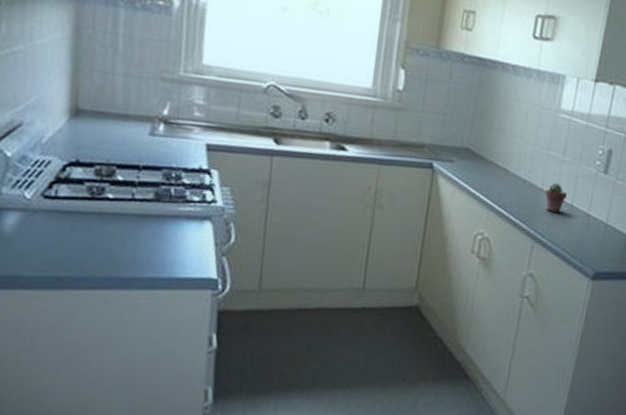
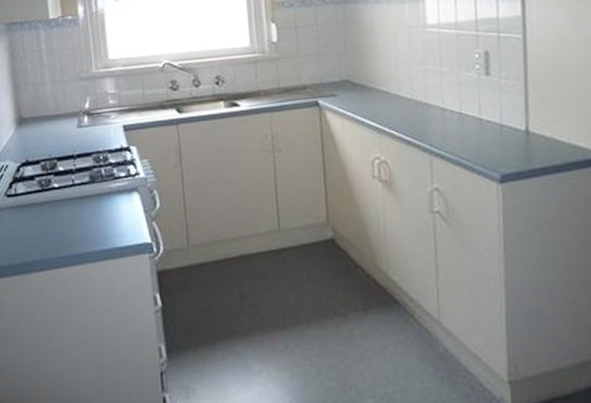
potted succulent: present [545,182,567,213] -> none [431,94,454,124]

